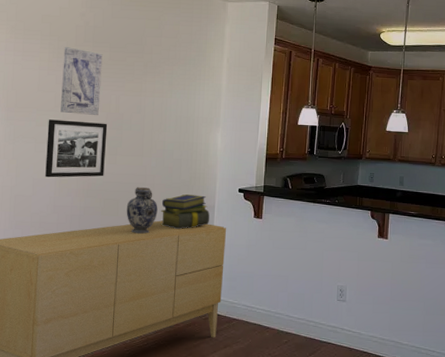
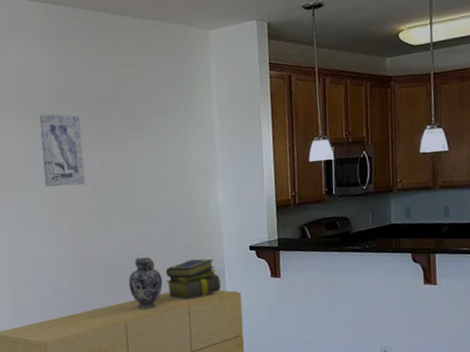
picture frame: present [45,119,108,178] -> none [34,192,100,260]

